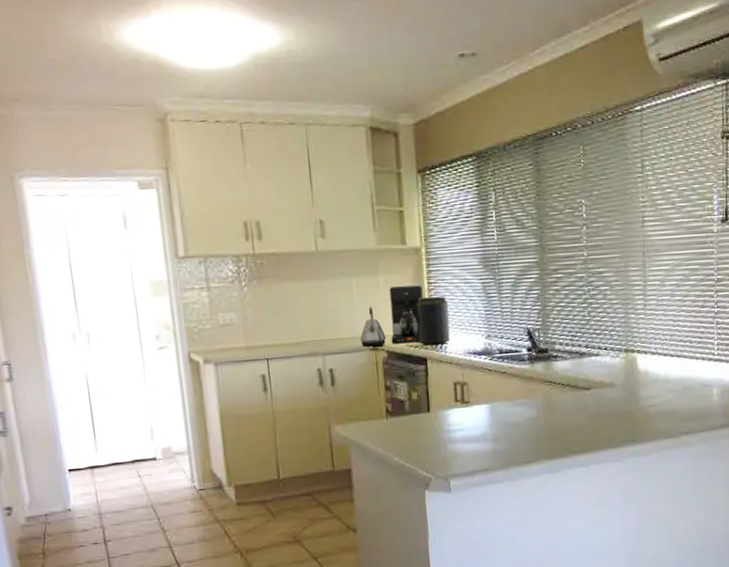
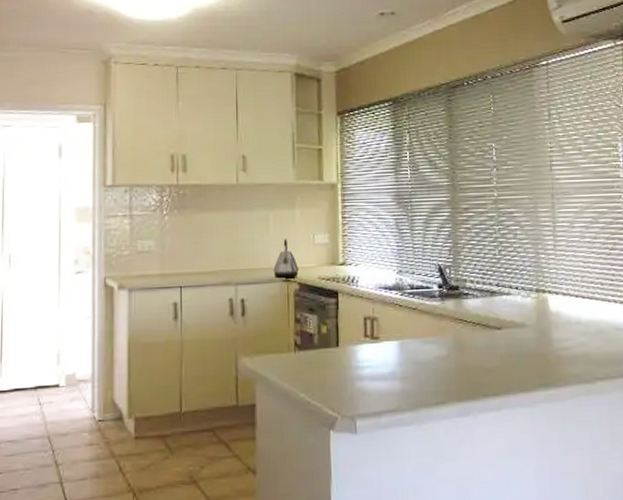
coffee maker: present [389,285,423,344] -> none [303,219,337,276]
soda can: present [416,296,450,346] -> none [330,230,362,279]

